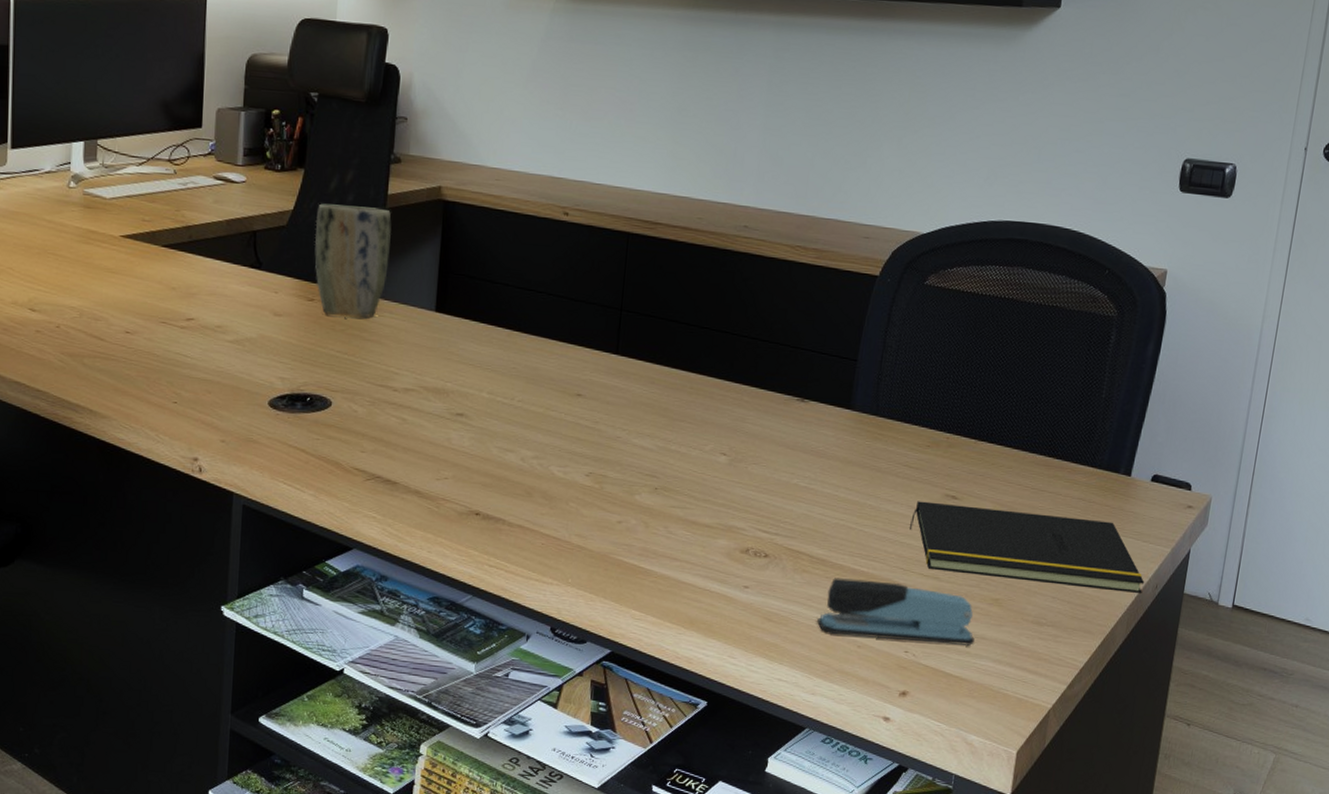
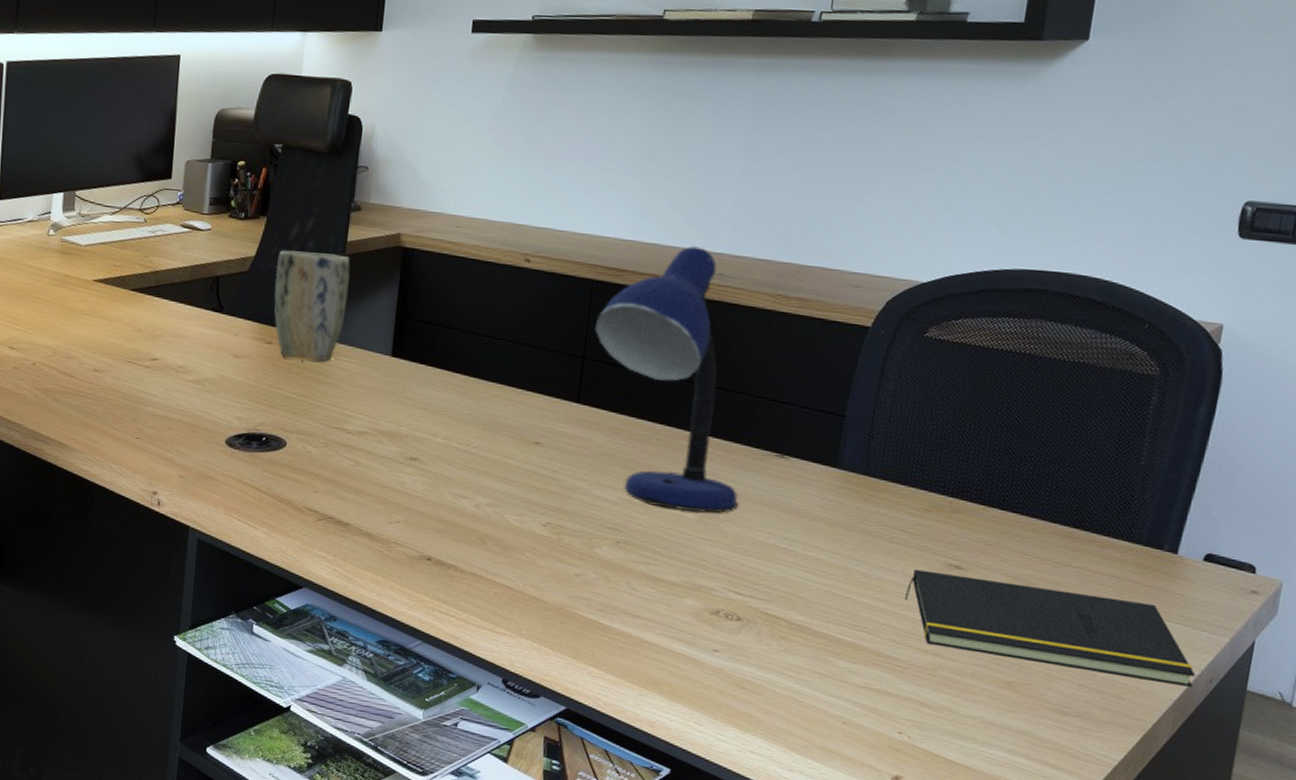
desk lamp: none [630,199,764,457] -> present [594,246,738,513]
stapler: present [816,578,975,647] -> none [795,647,982,732]

